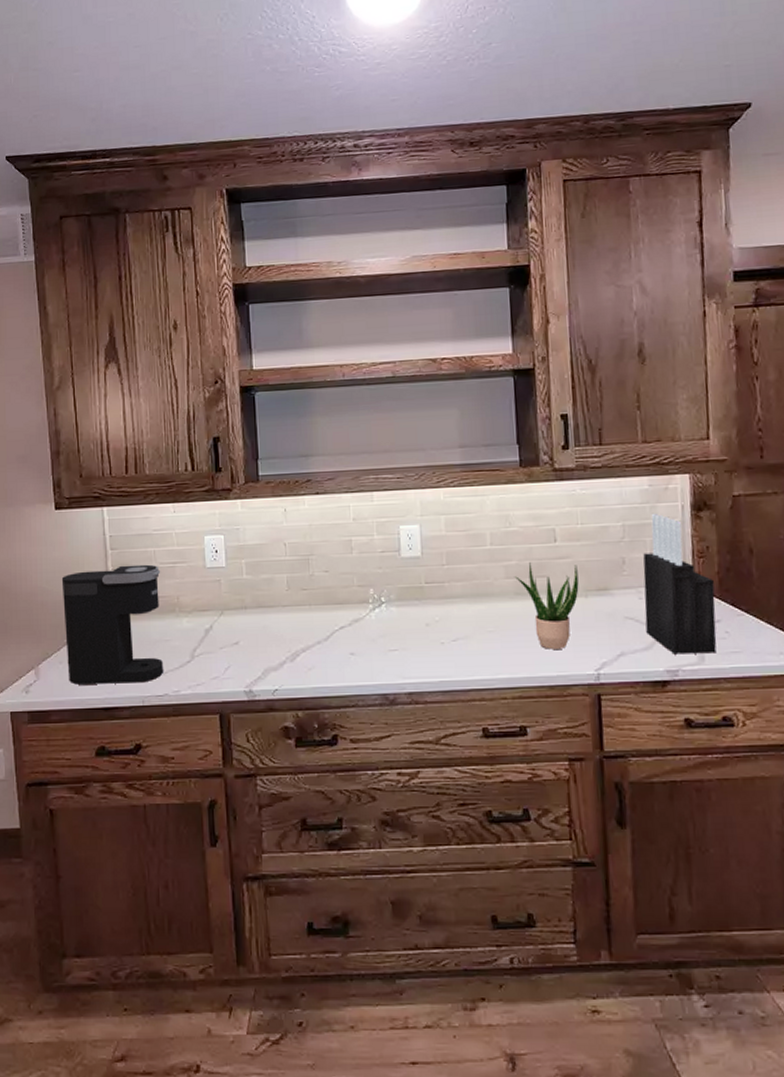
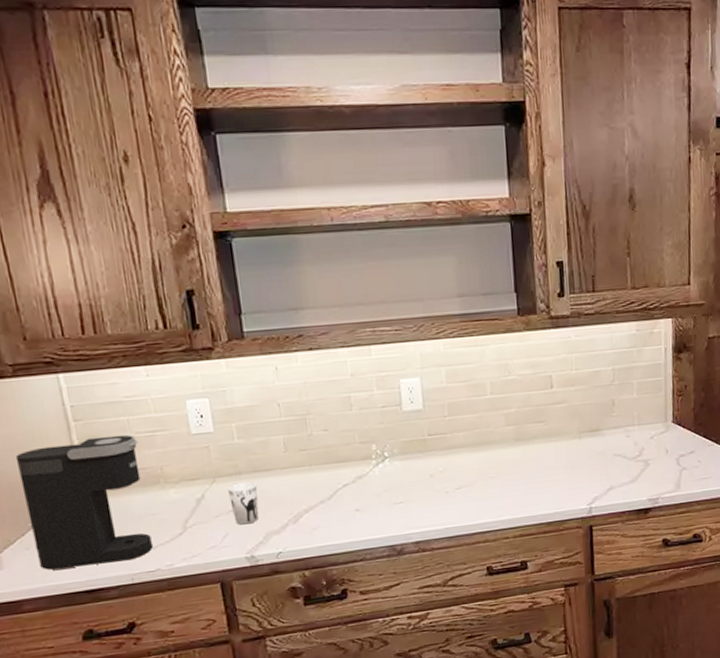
cup: none [233,616,260,658] -> present [227,481,259,525]
potted plant: present [514,562,579,649] -> none [513,409,574,489]
knife block: present [643,513,717,655] -> none [630,356,691,485]

